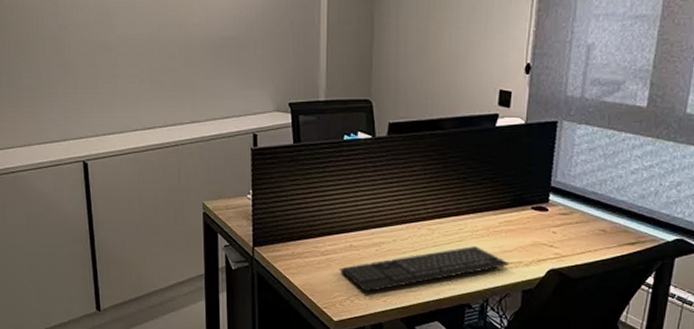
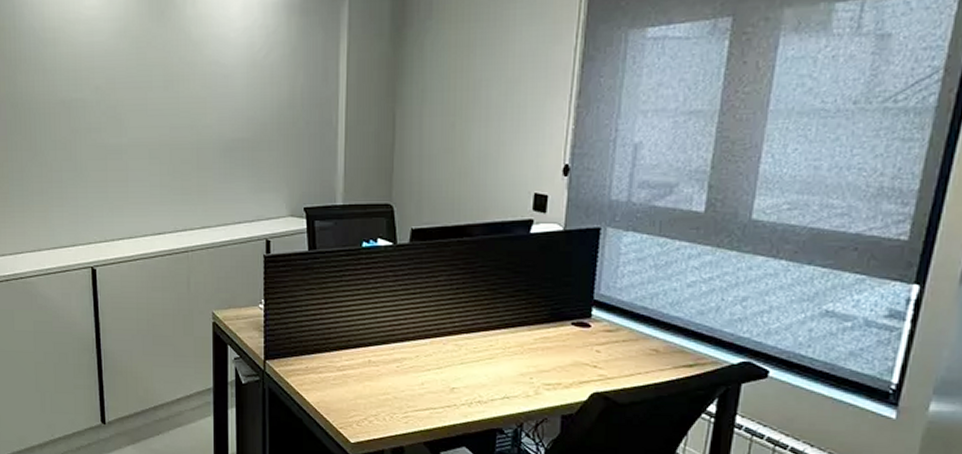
keyboard: present [339,246,510,291] -> none [356,364,547,412]

